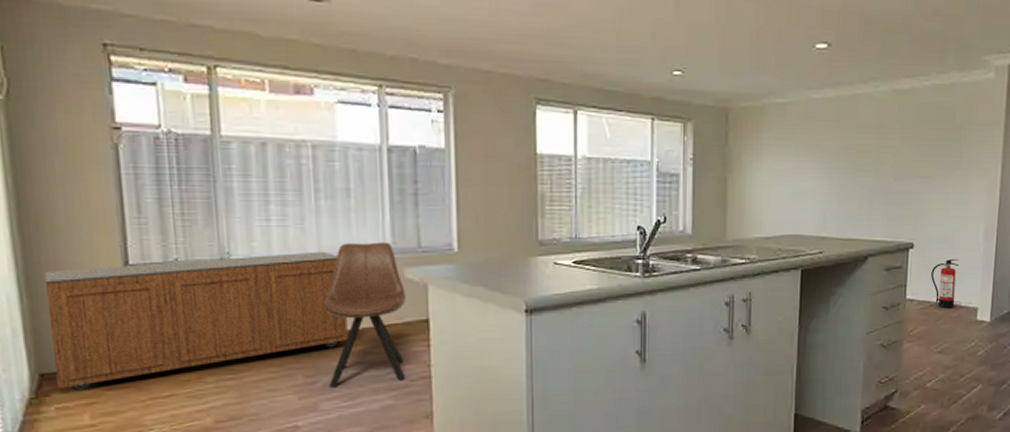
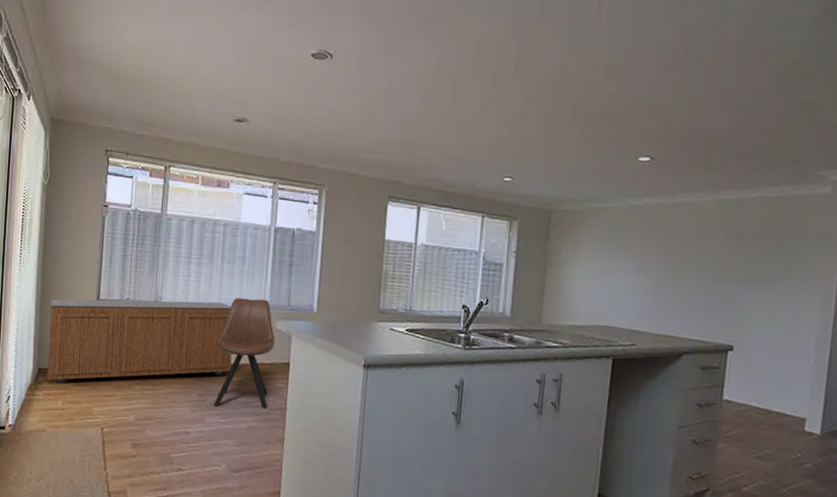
fire extinguisher: present [931,258,959,309] -> none [752,365,785,416]

